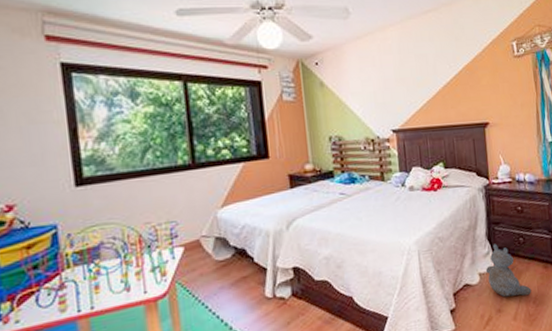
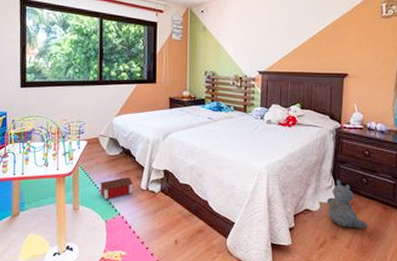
toy house: none [209,285,255,321] -> present [100,177,134,200]

